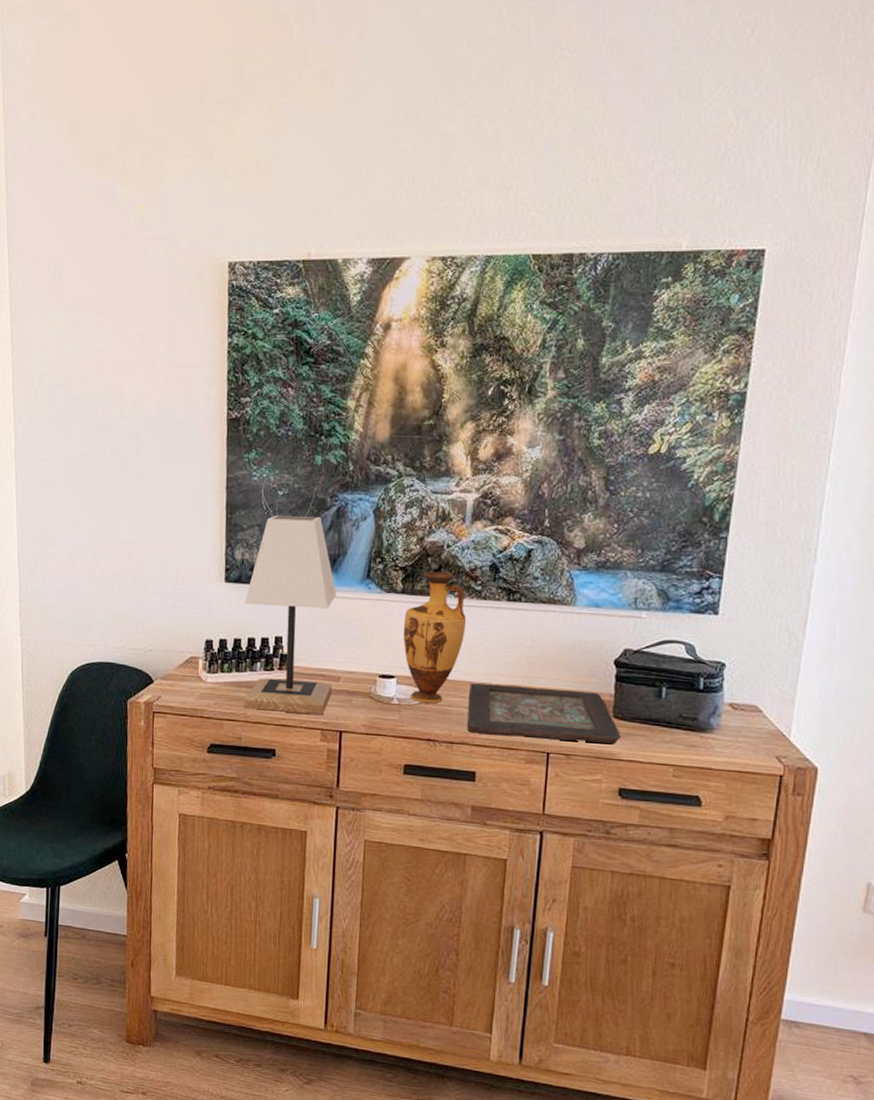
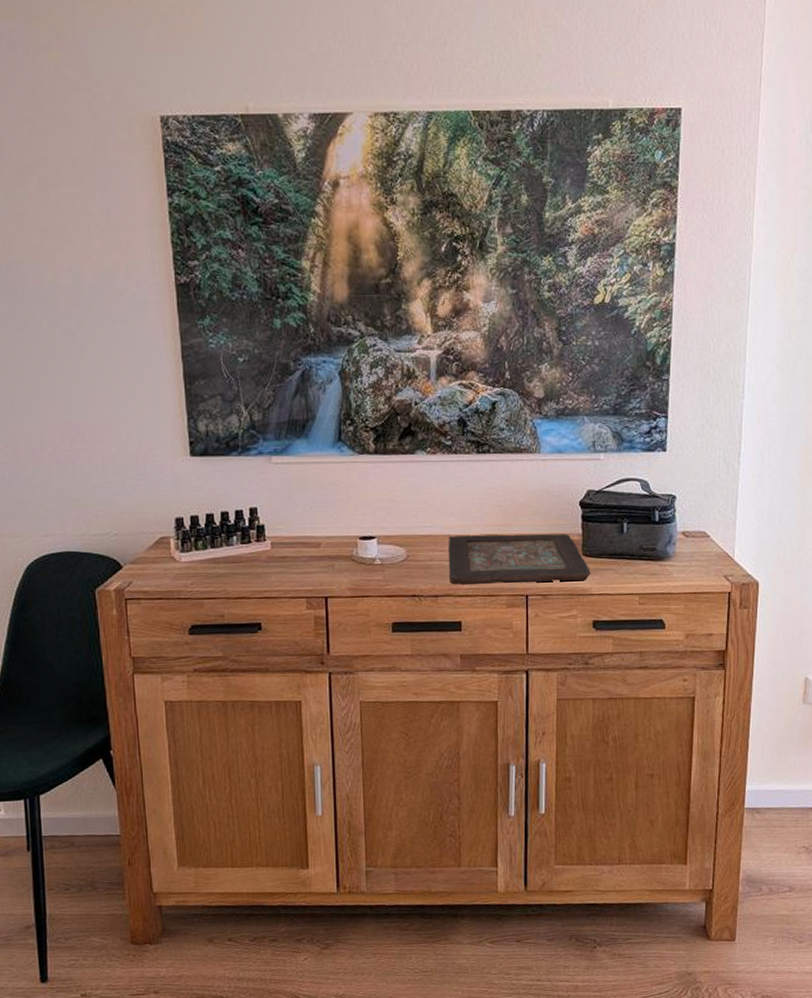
lamp: present [243,516,336,715] -> none [213,382,314,585]
vase: present [403,571,467,704] -> none [379,429,440,560]

